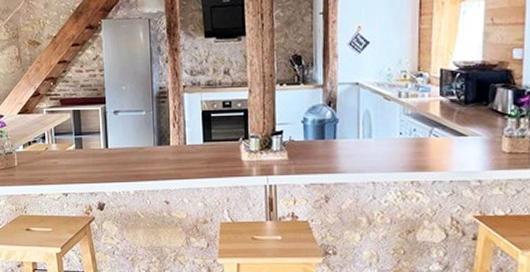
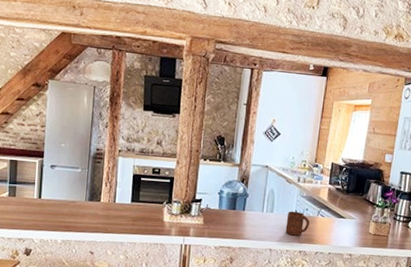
cup: none [389,133,420,163] -> present [285,211,310,236]

